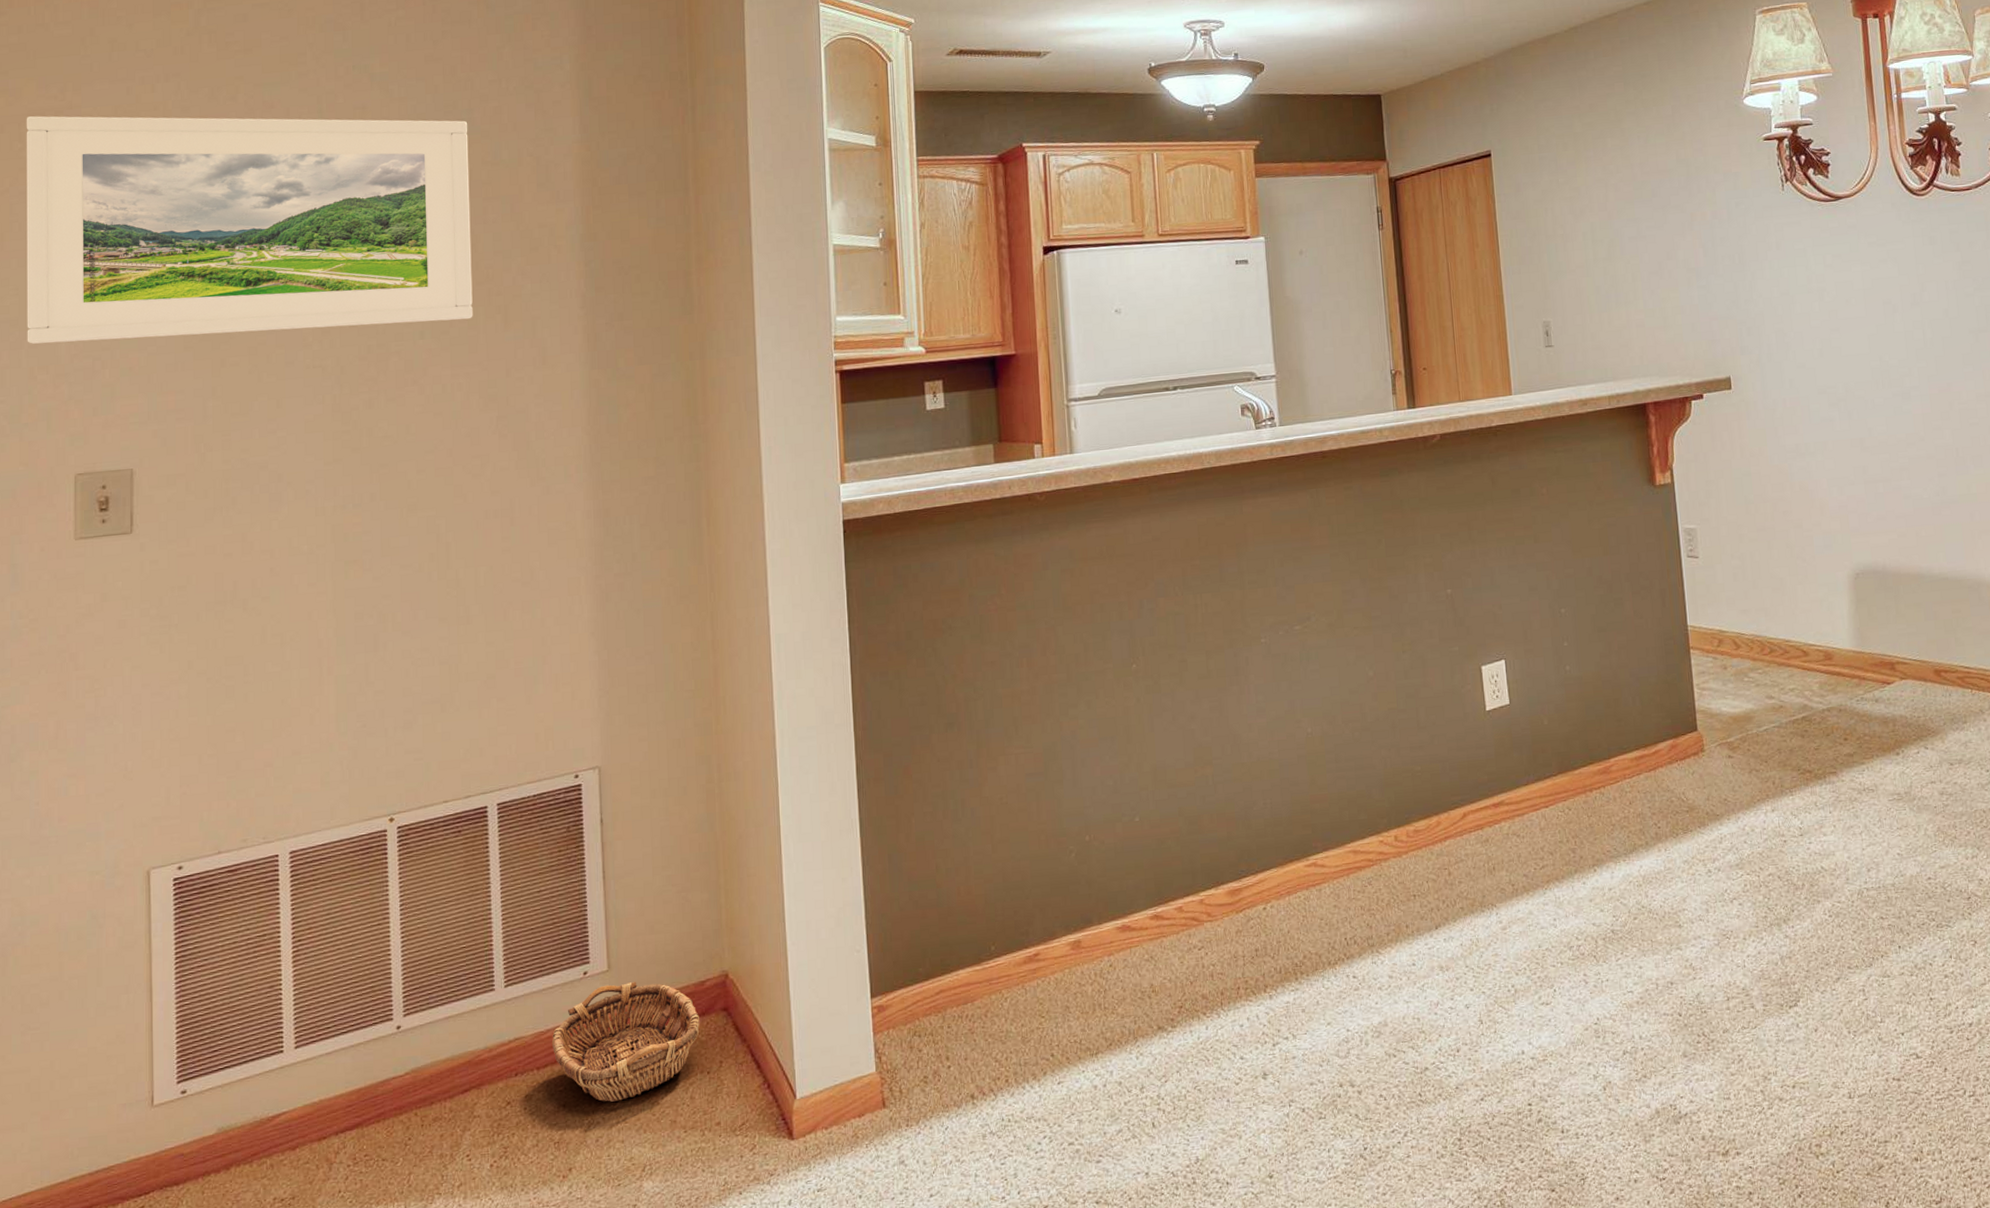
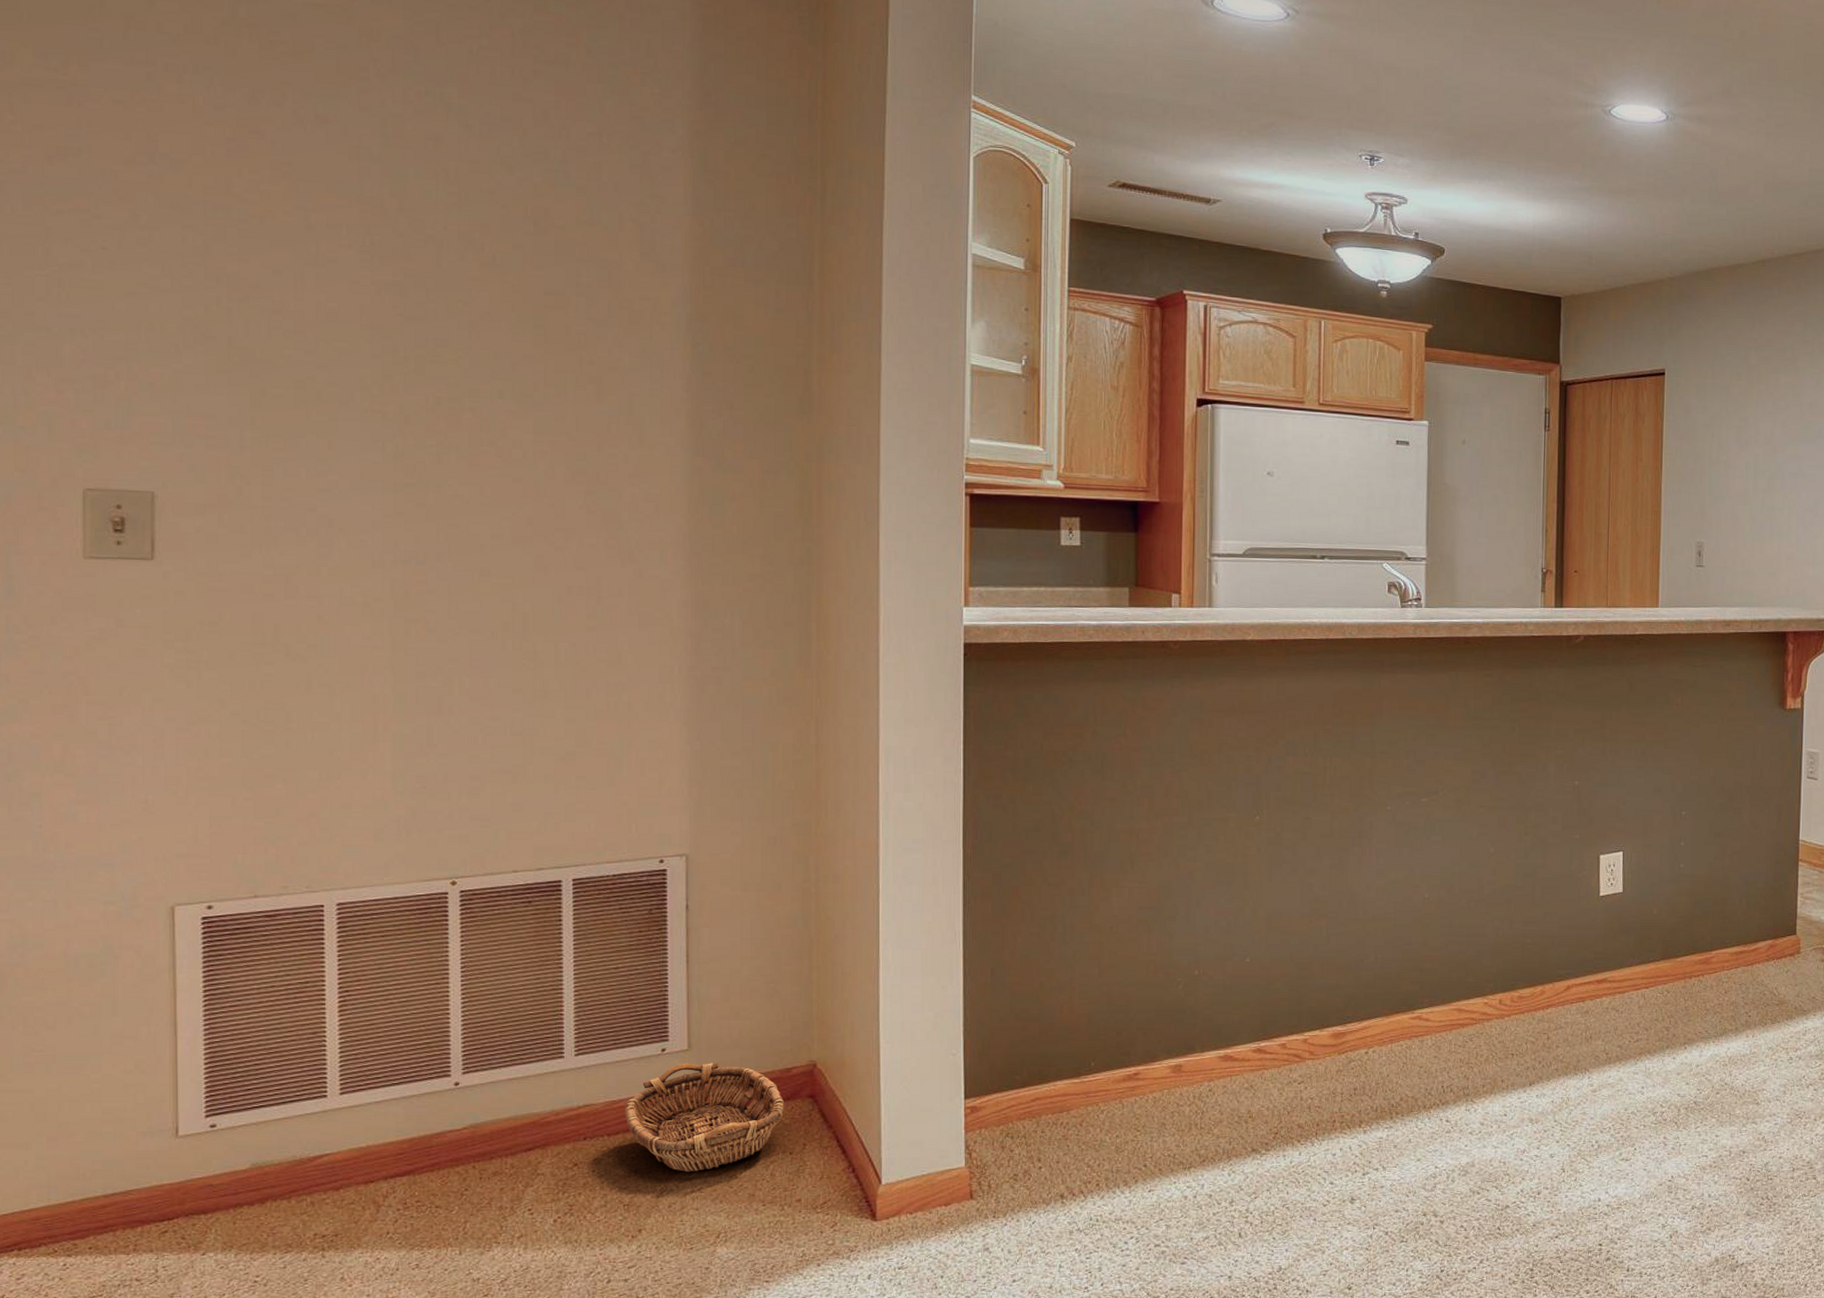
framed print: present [26,115,473,344] -> none [19,85,561,386]

